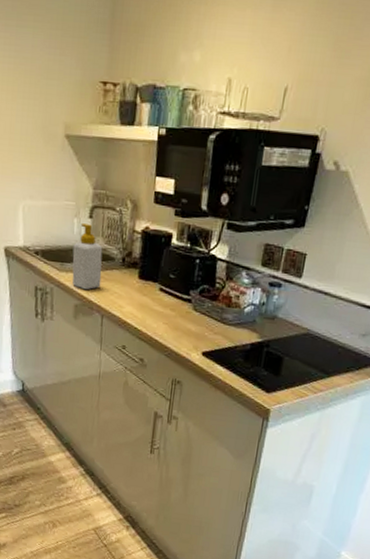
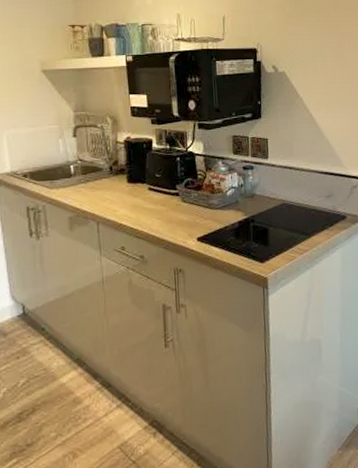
soap bottle: present [72,223,103,290] -> none [61,142,92,202]

